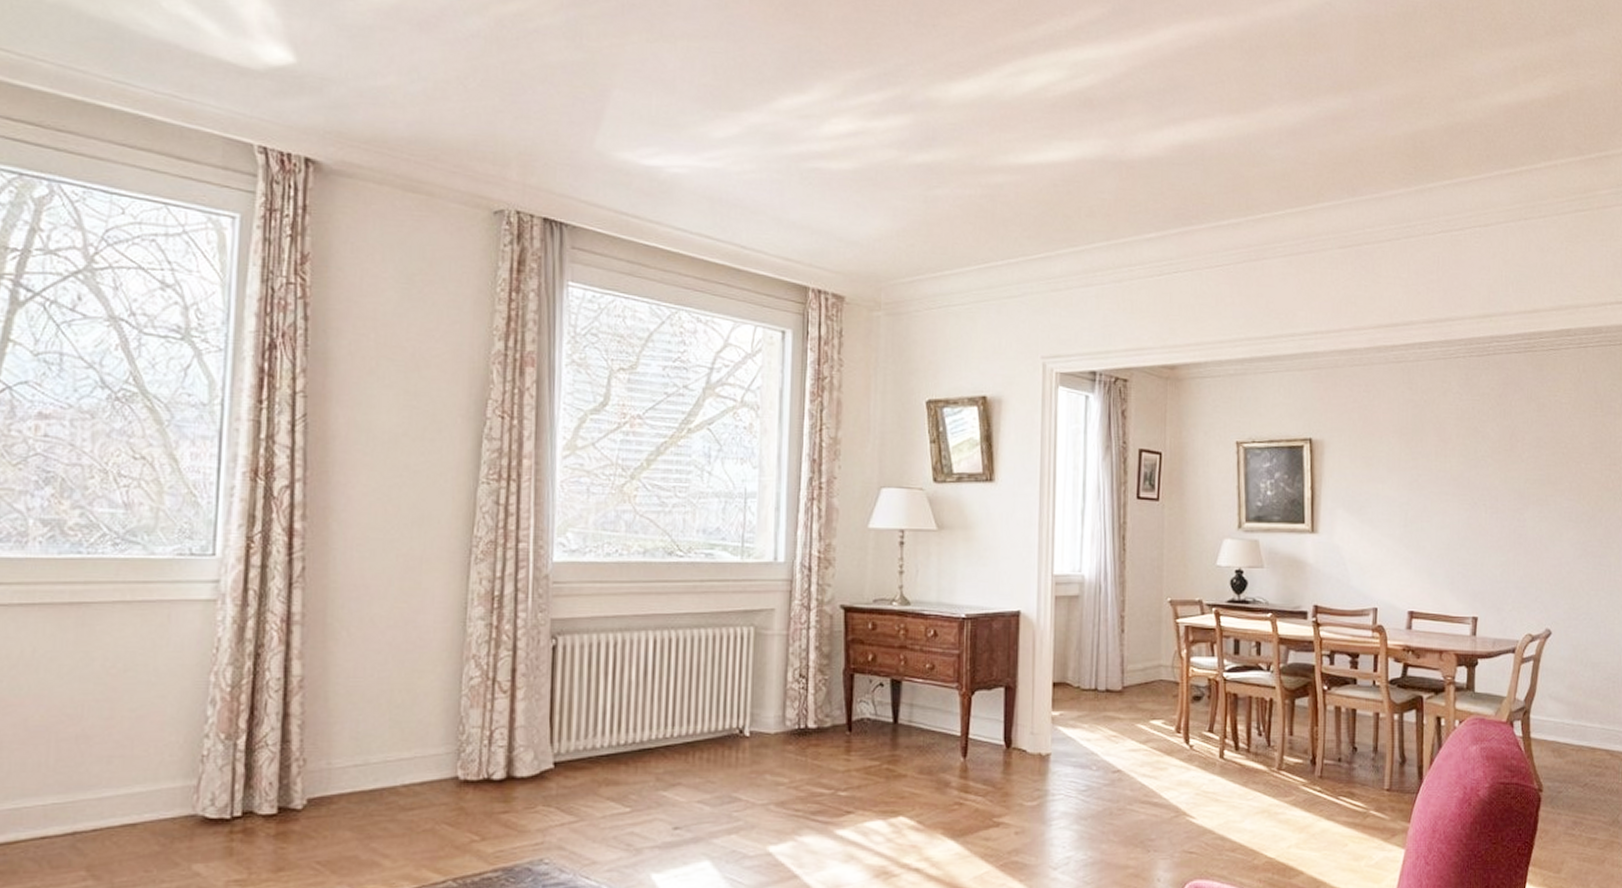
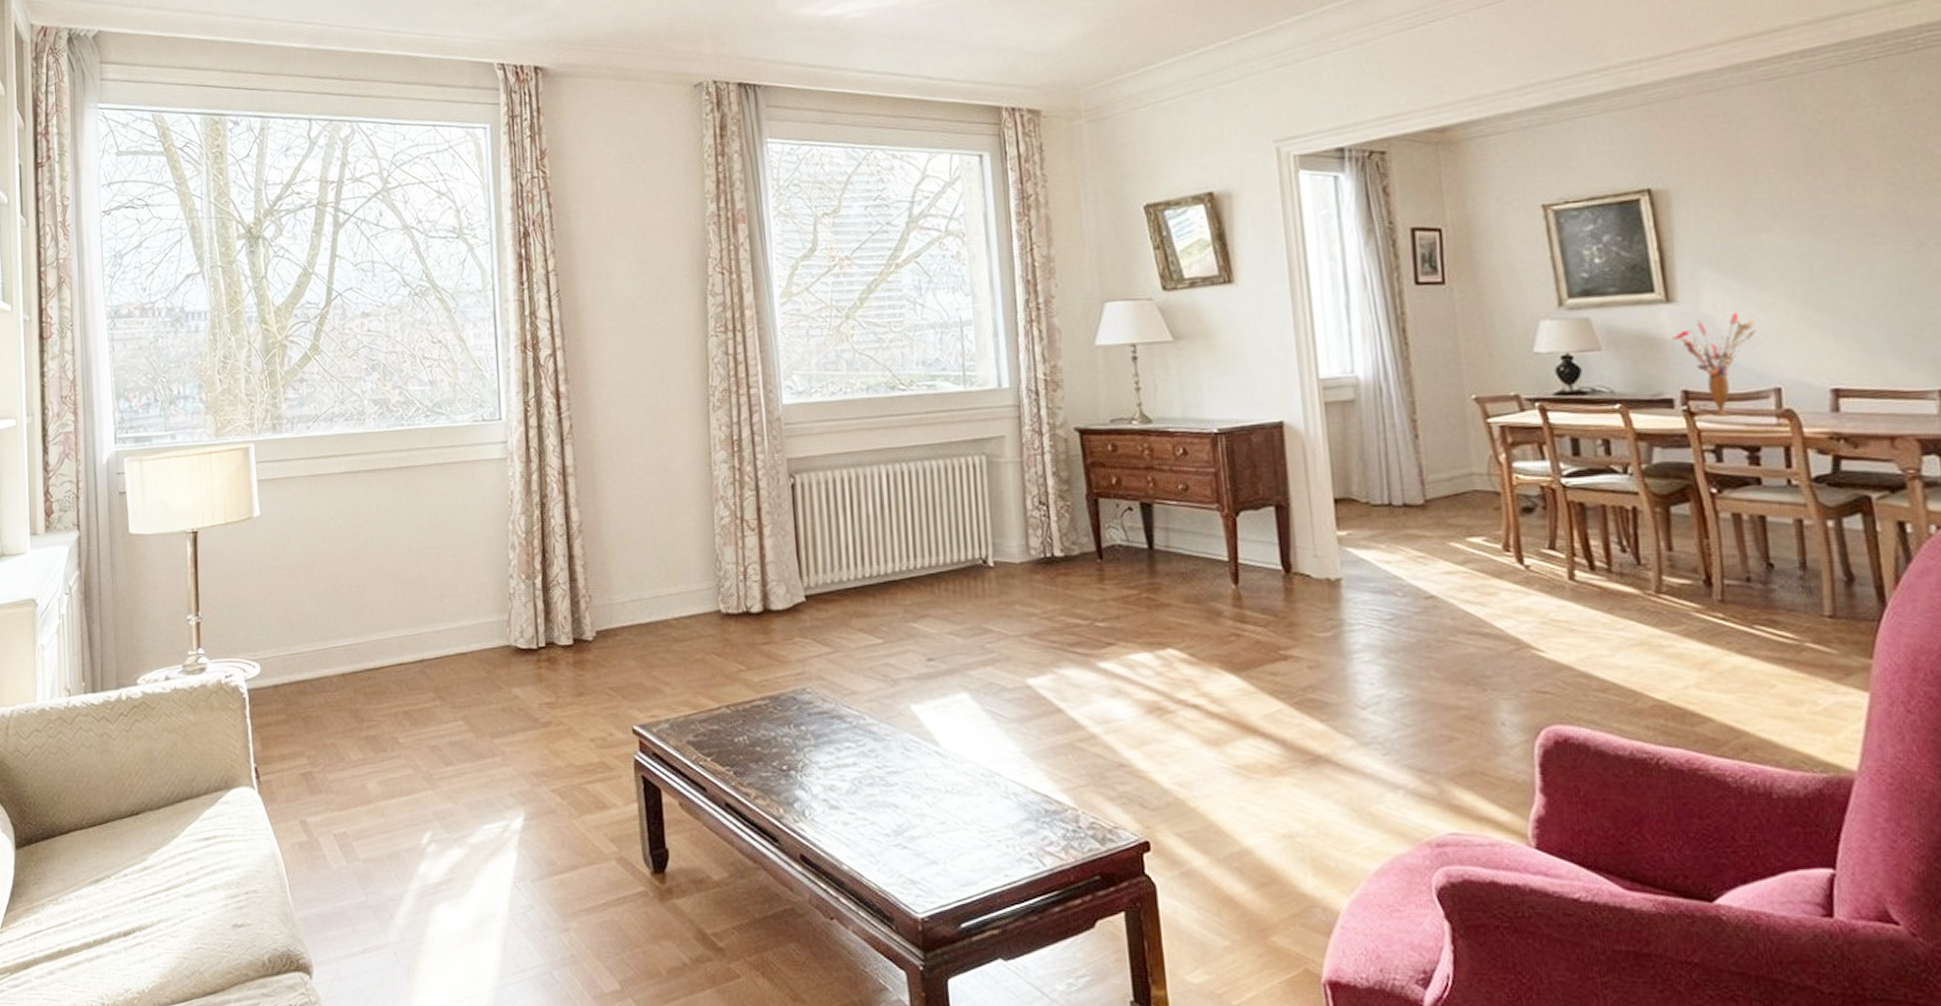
bouquet: none [1312,545,1367,628] -> present [1671,312,1757,416]

